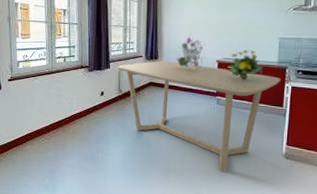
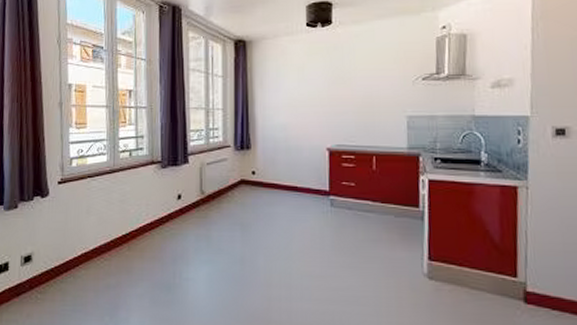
dining table: present [117,61,281,173] -> none [198,152,414,301]
bouquet: present [176,34,206,69] -> none [274,115,313,160]
flowering plant: present [229,49,263,81] -> none [344,133,389,174]

